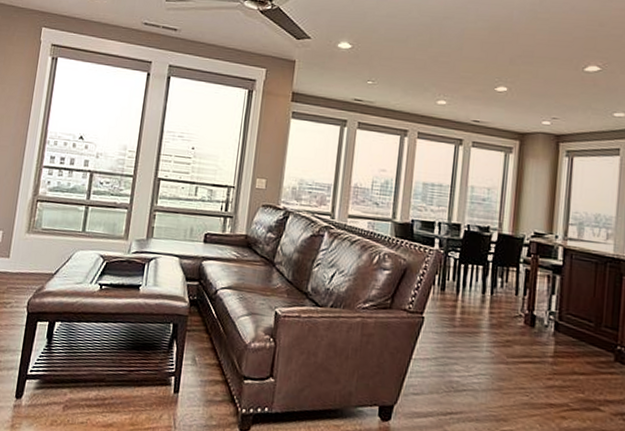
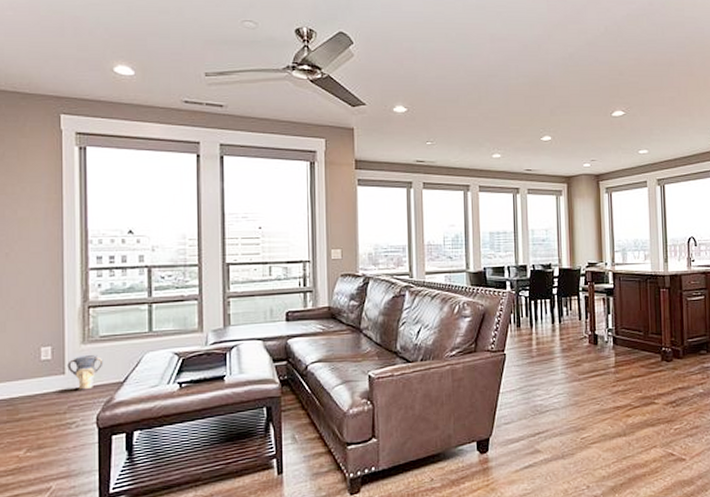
vase: none [12,243,42,275] -> present [67,355,104,390]

